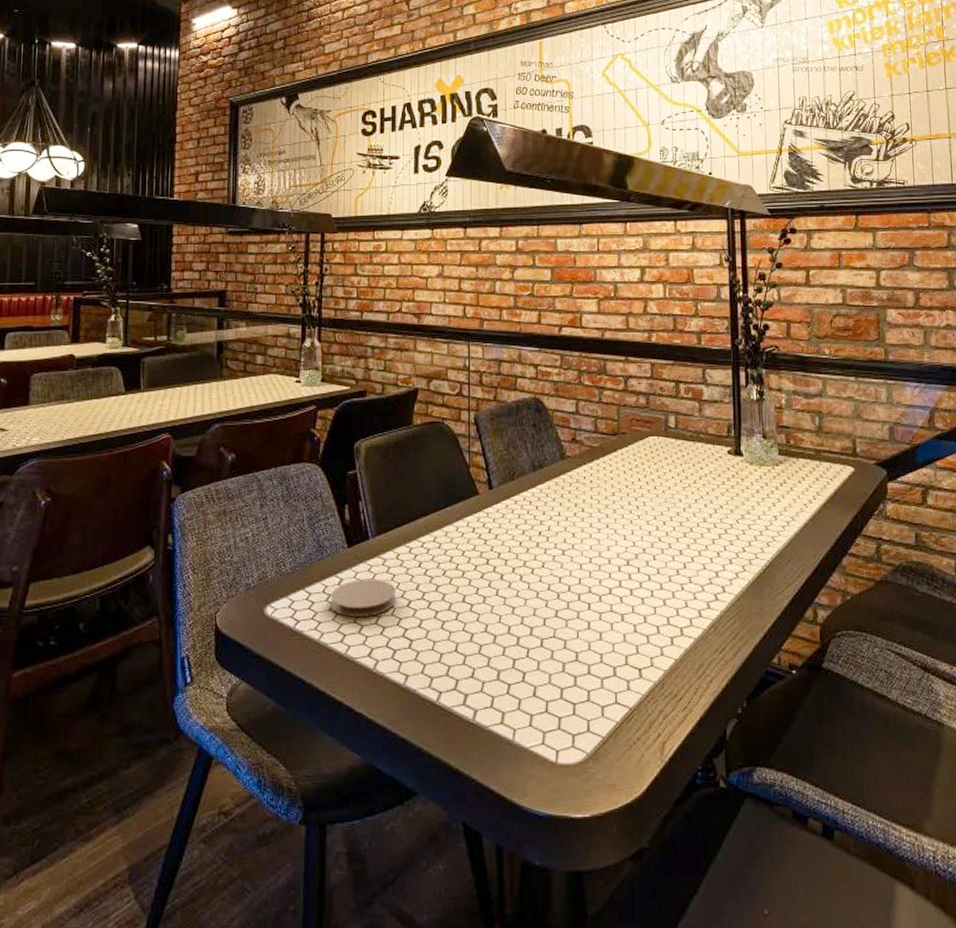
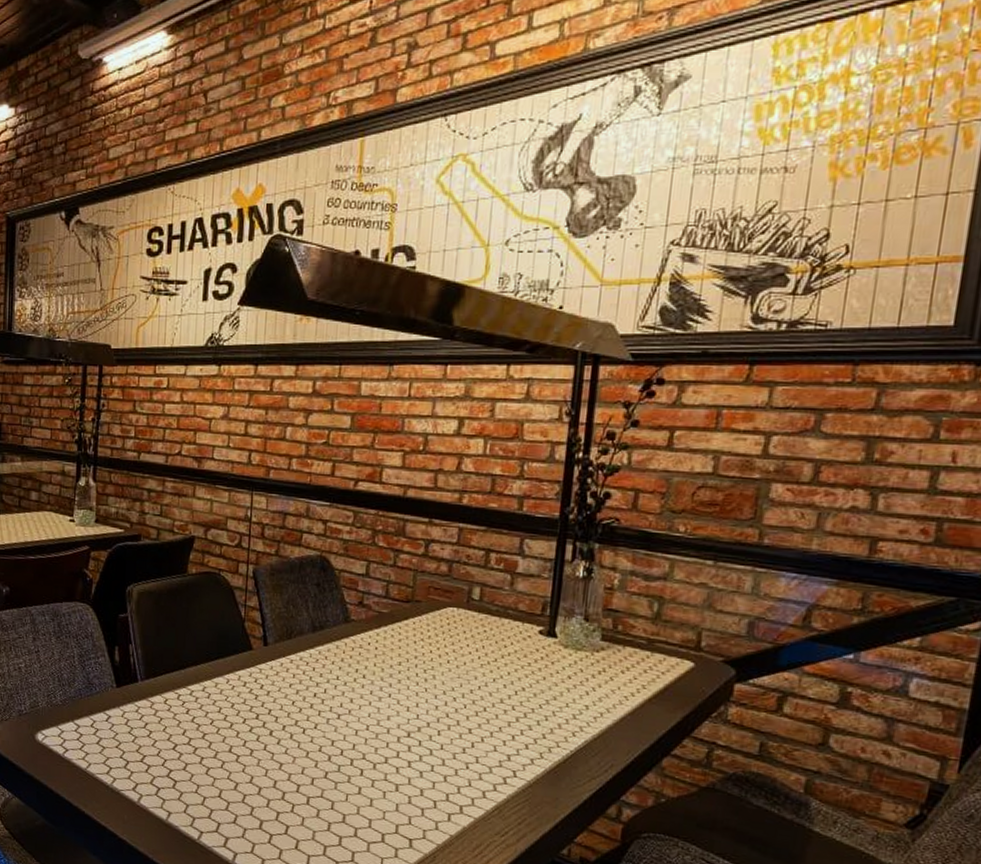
coaster: present [330,579,396,618] -> none [98,718,162,754]

